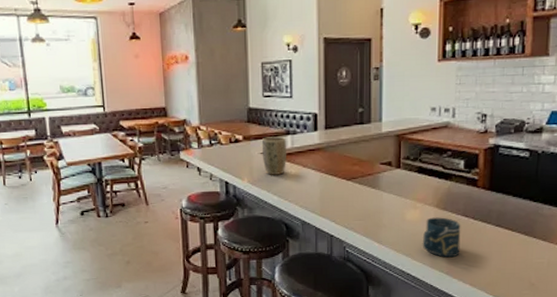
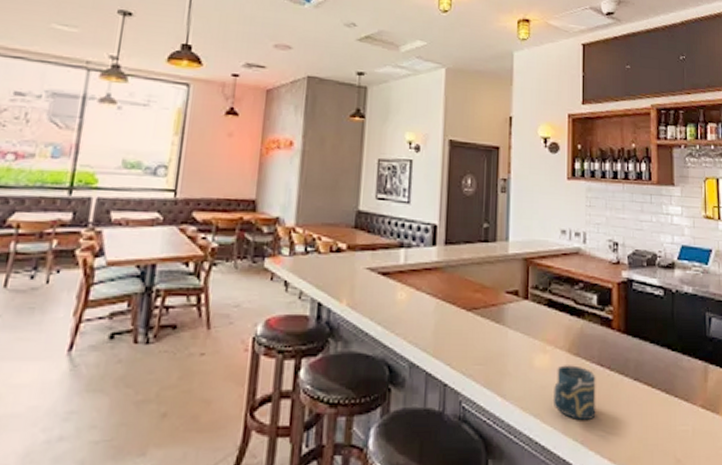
plant pot: present [261,136,286,175] -> none [367,248,399,298]

